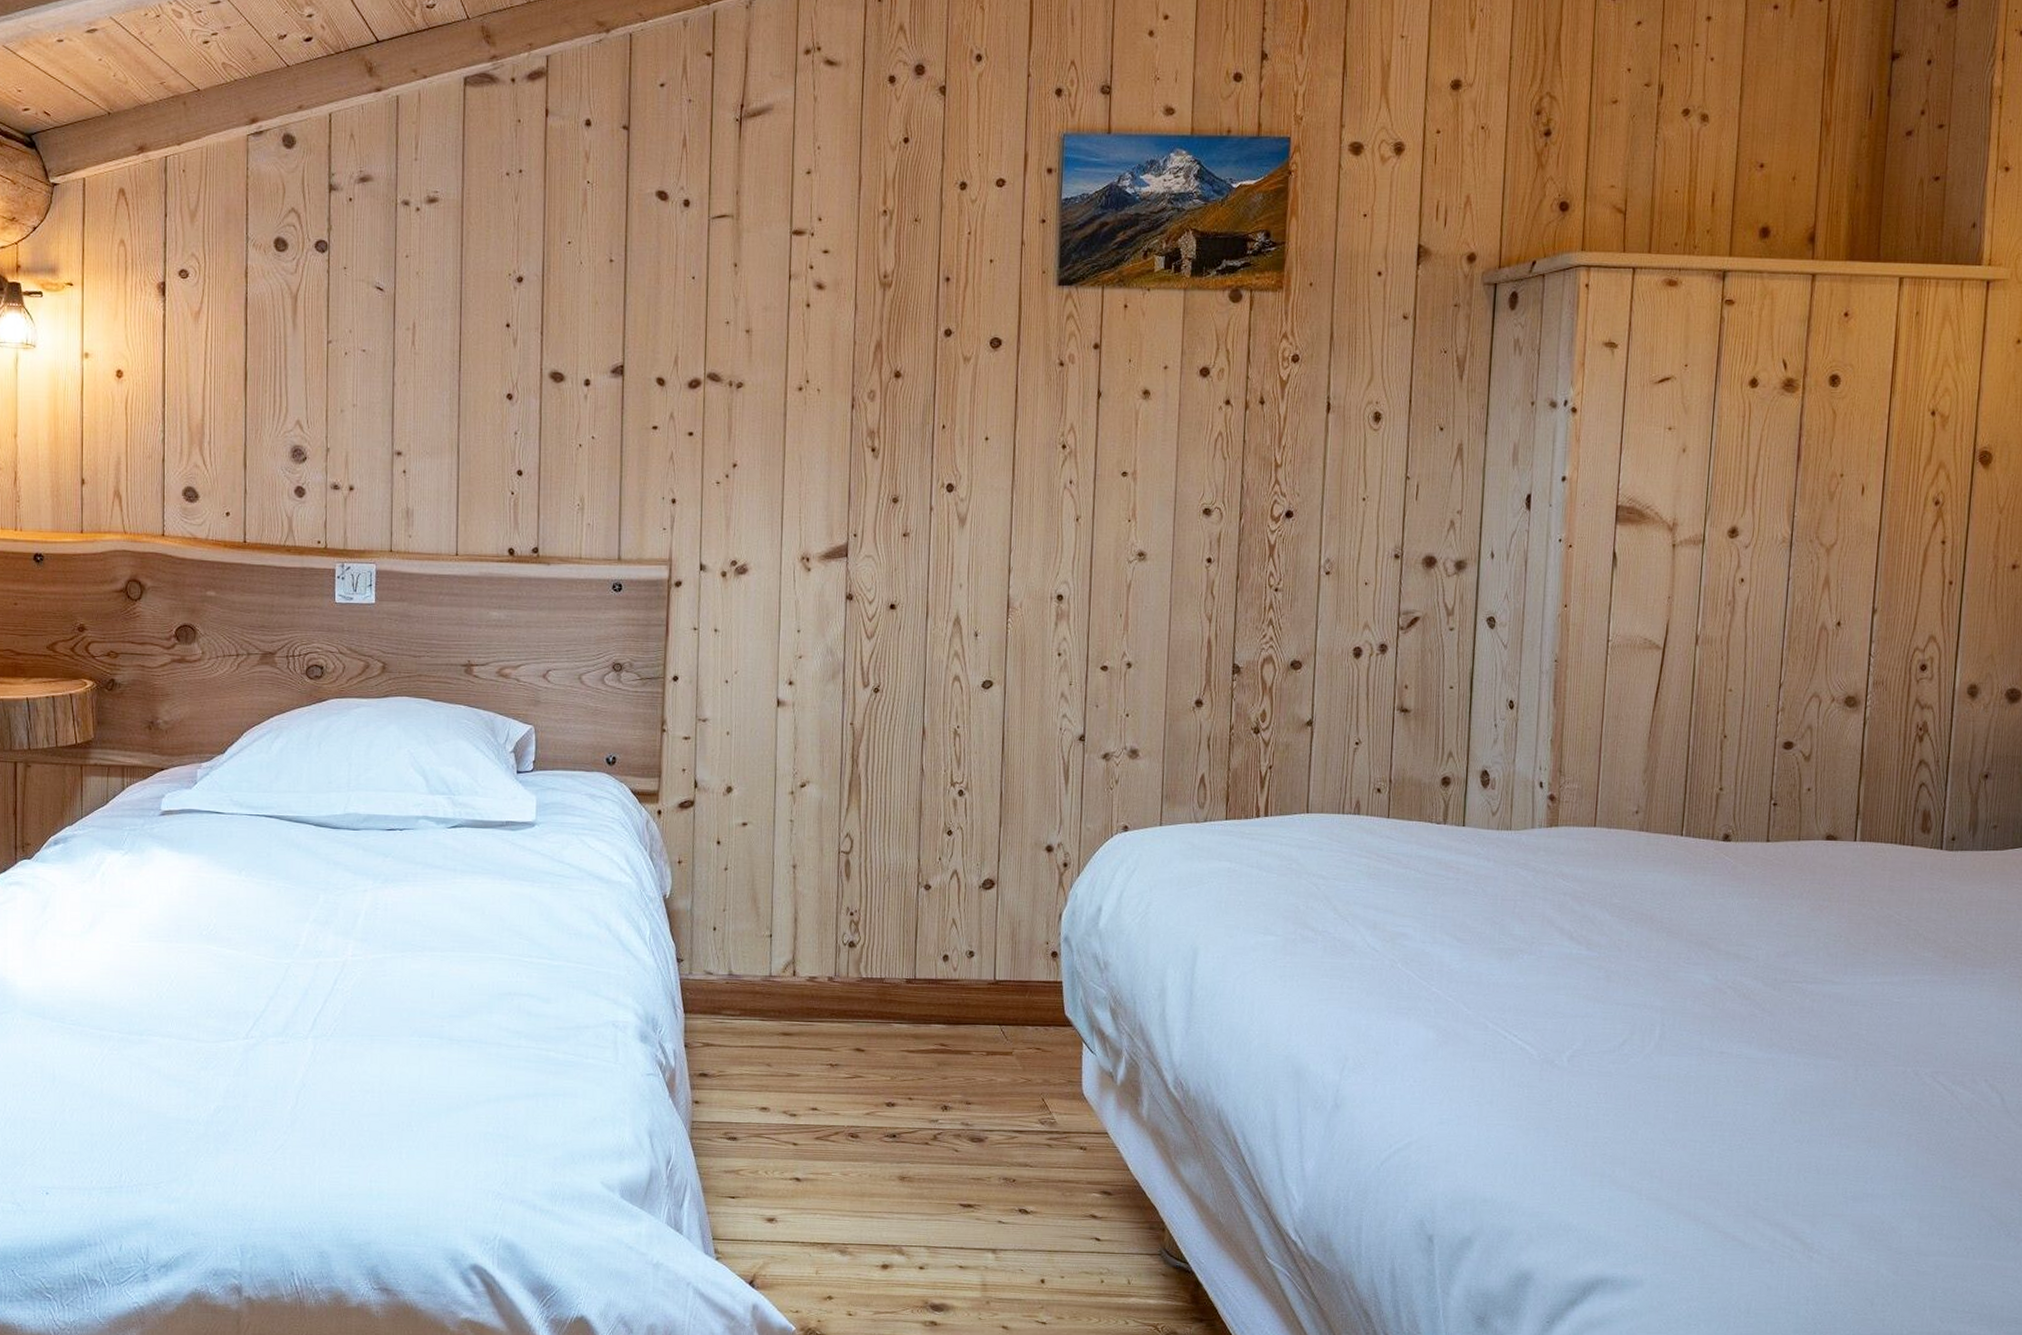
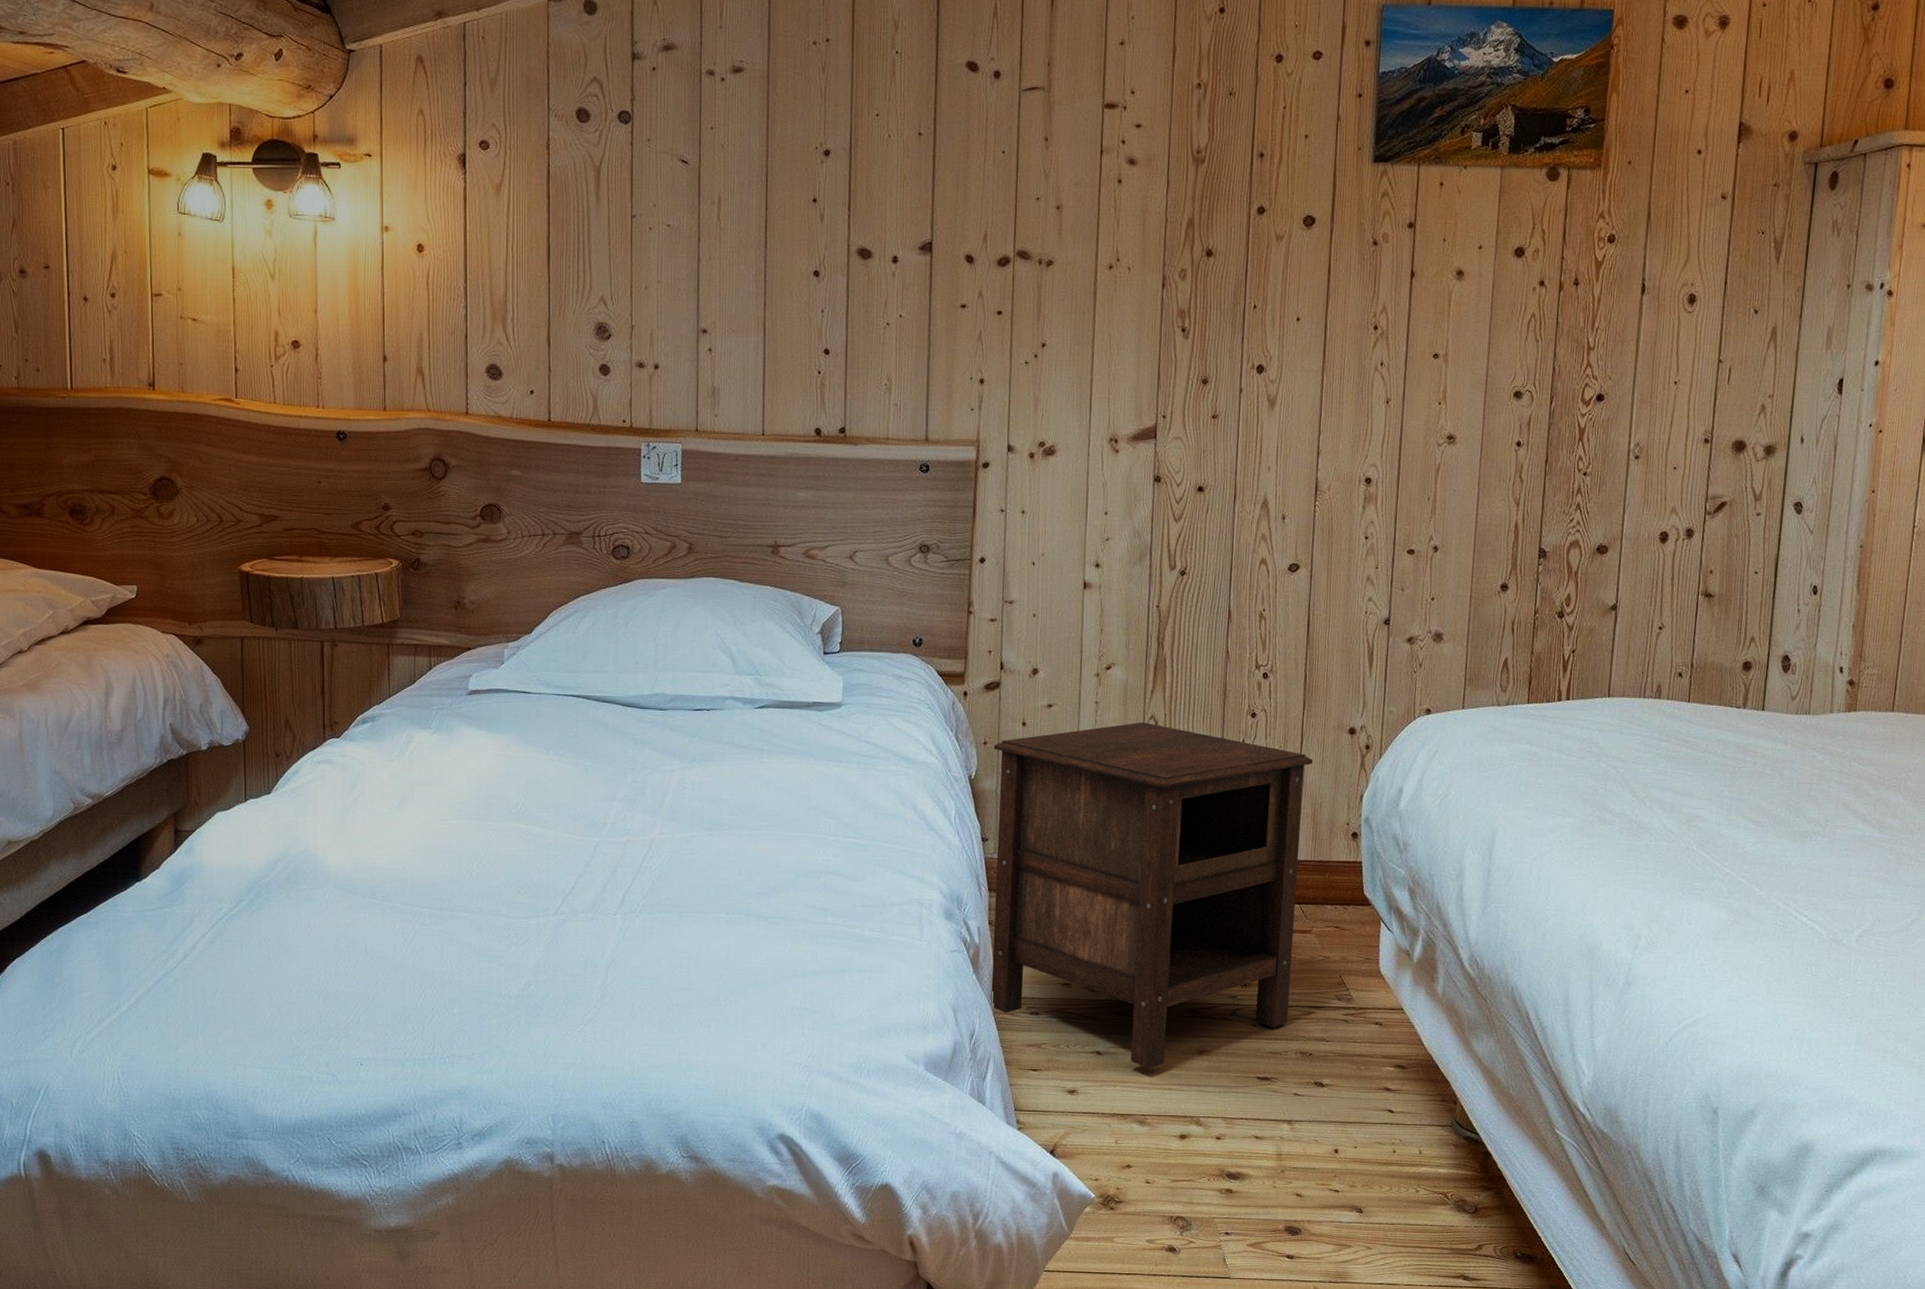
nightstand: none [687,840,1011,1195] -> present [991,722,1313,1068]

